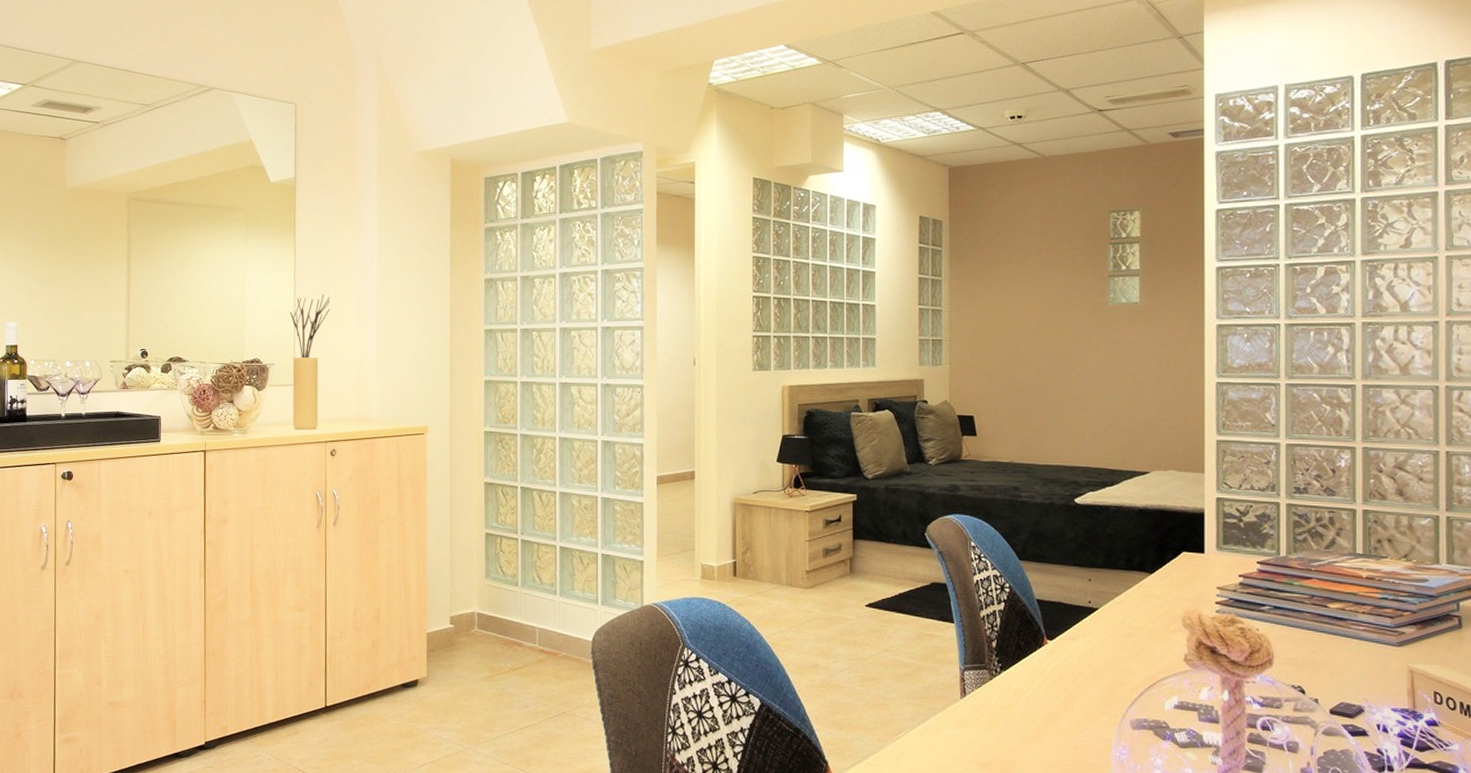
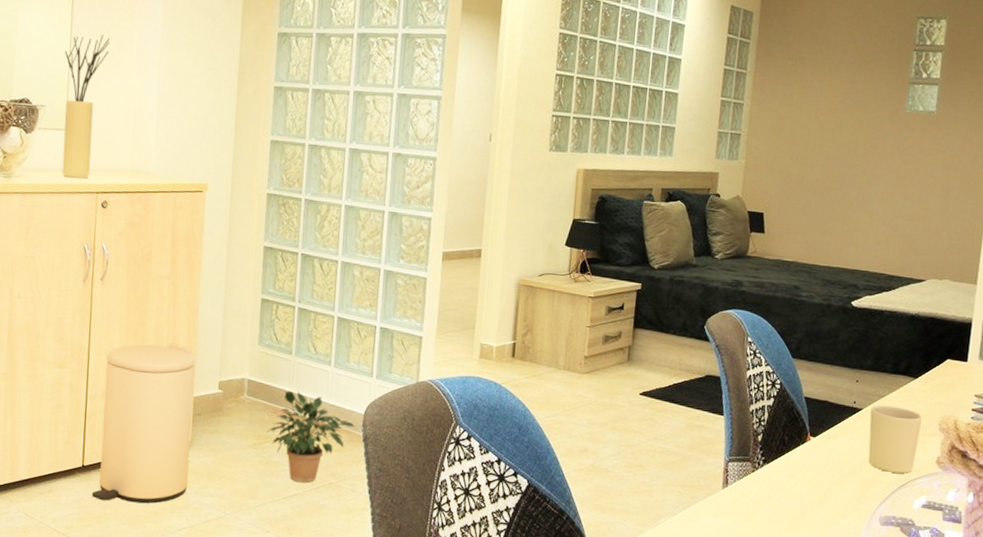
pedal bin: none [335,581,427,741] -> present [91,343,196,503]
potted plant: none [498,621,585,713] -> present [266,390,356,483]
mug: none [1108,603,1164,674] -> present [868,405,923,474]

